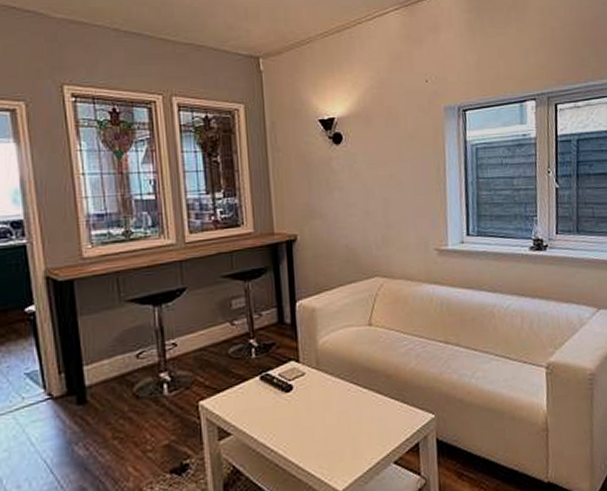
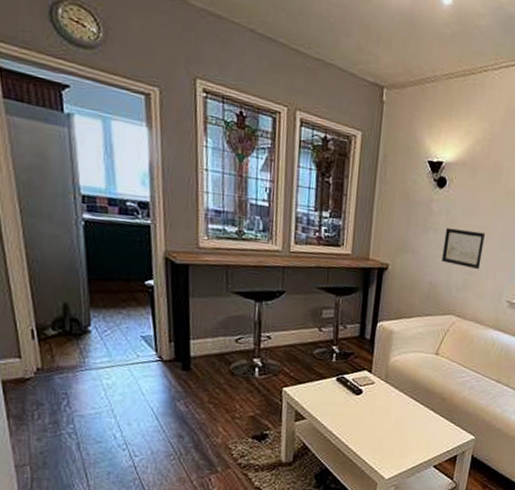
wall art: none [351,181,398,222] -> present [441,227,486,270]

